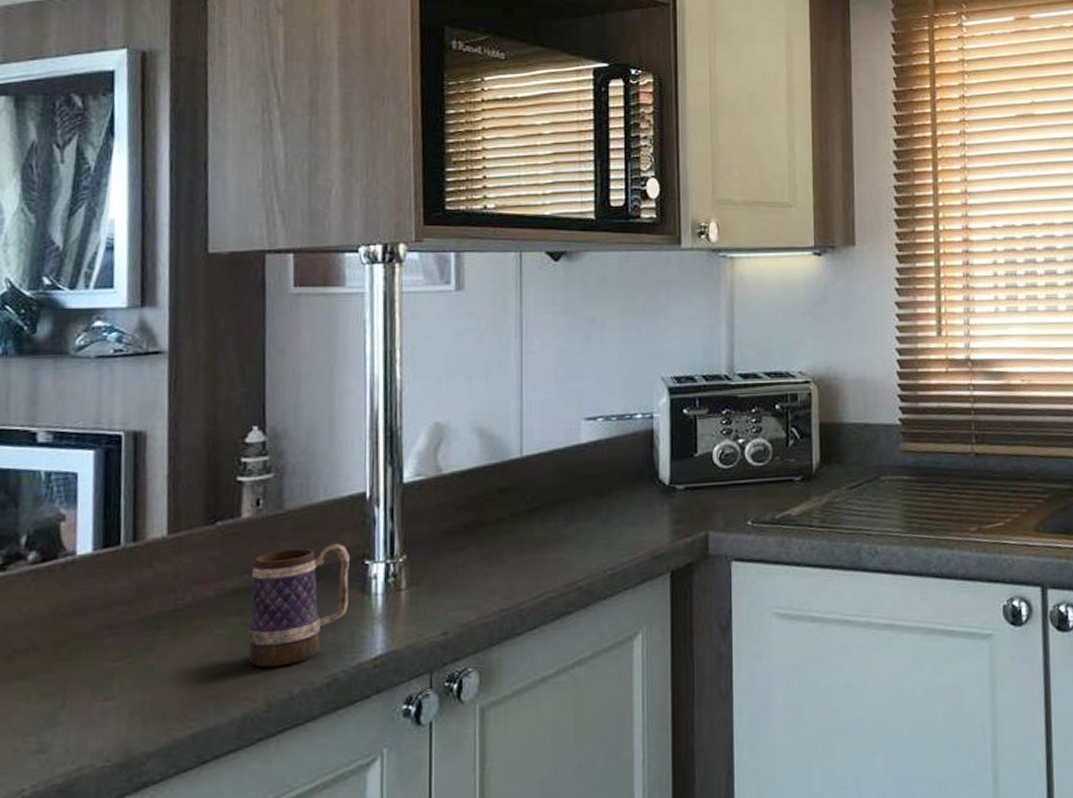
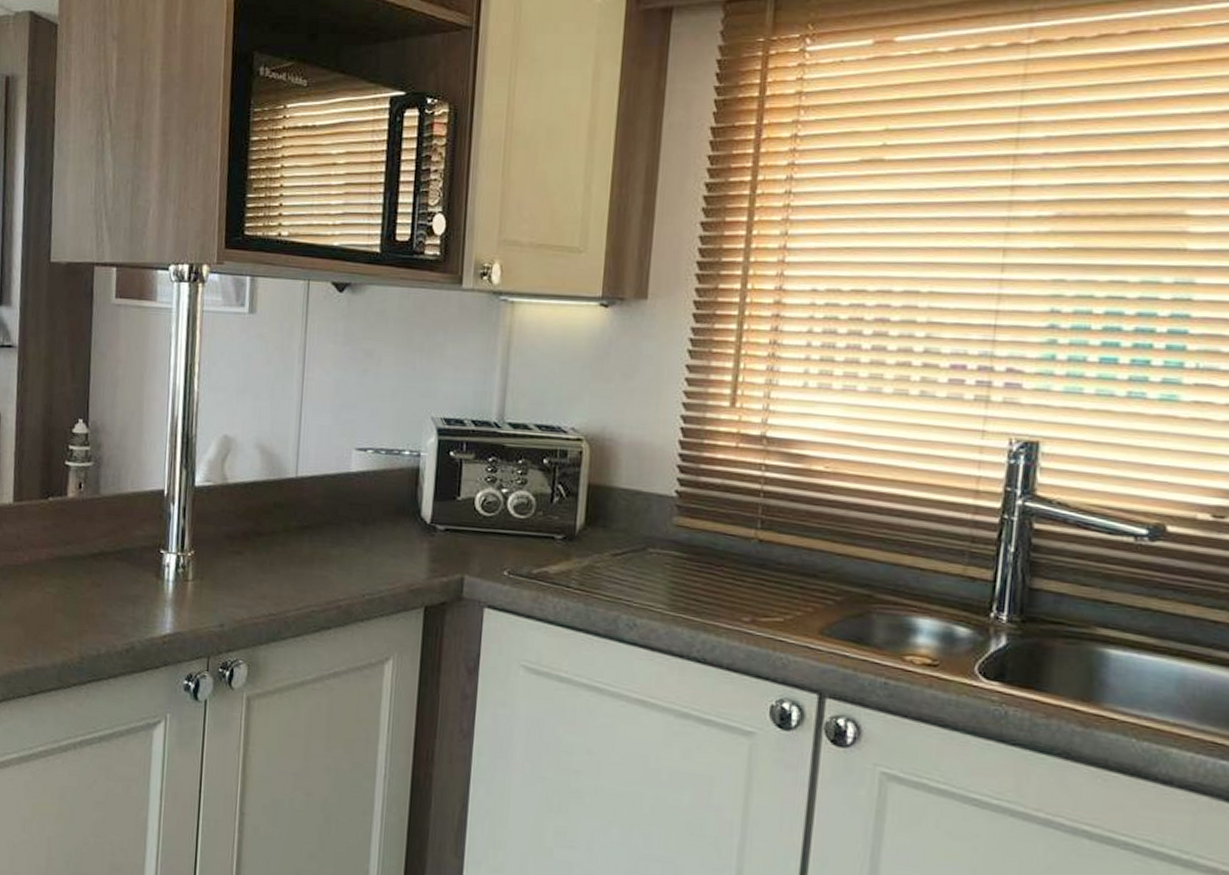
mug: present [248,543,349,668] -> none [69,529,149,628]

